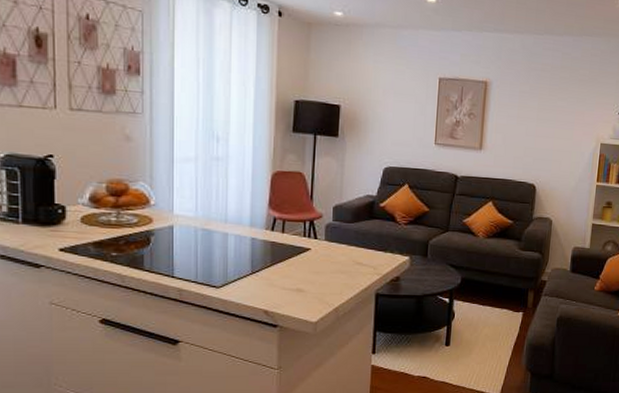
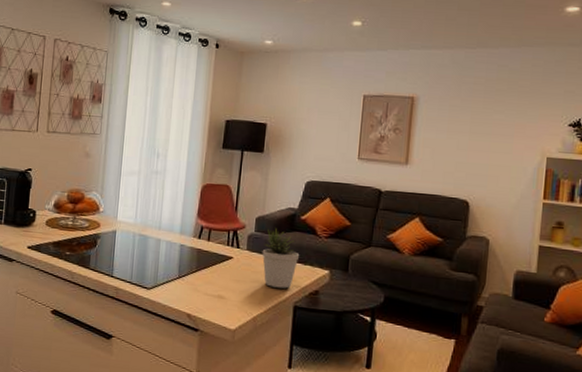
potted plant: none [341,216,380,277] -> present [262,227,300,289]

